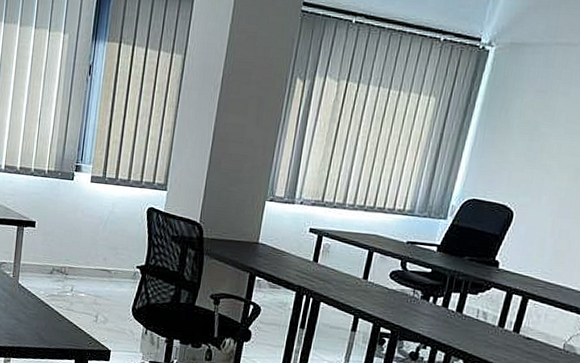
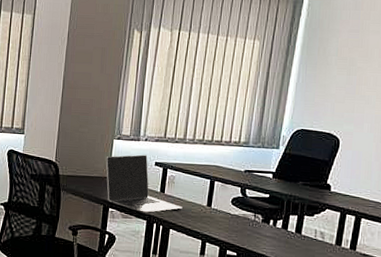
laptop: none [254,219,336,283] -> present [106,154,182,213]

